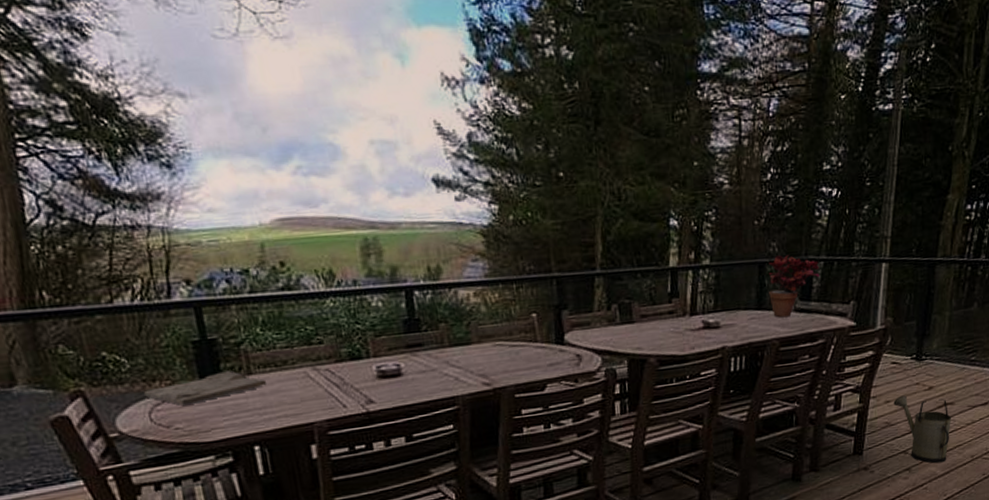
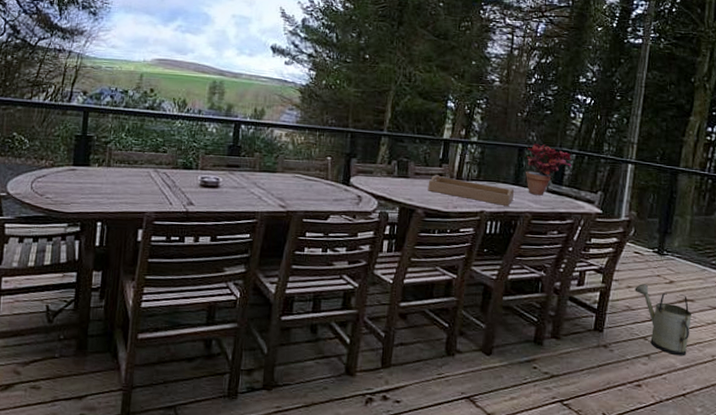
napkin: present [143,370,268,406] -> none [32,161,120,182]
serving tray: none [657,313,759,337] -> present [428,175,515,207]

